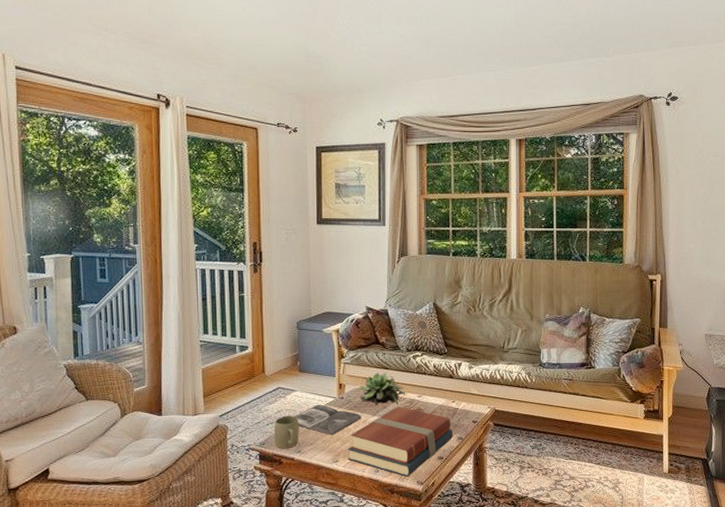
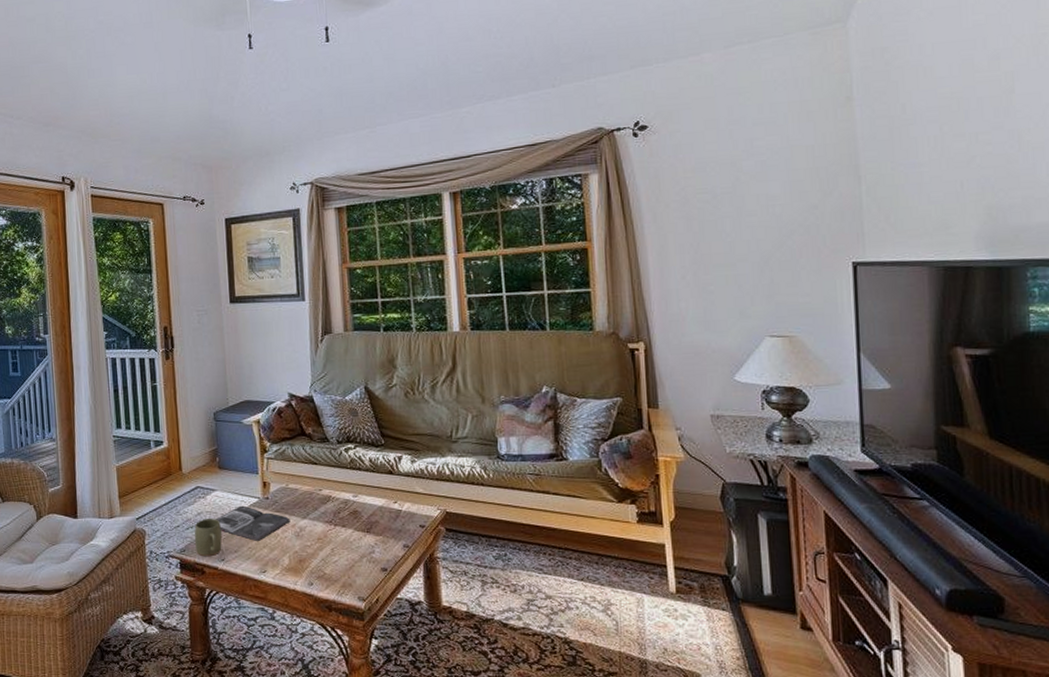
books: present [347,406,453,477] -> none [276,507,398,592]
succulent plant: present [358,373,407,405] -> none [284,469,341,506]

